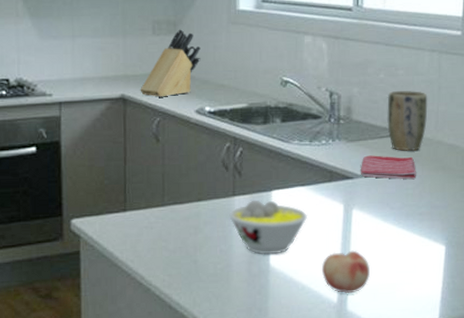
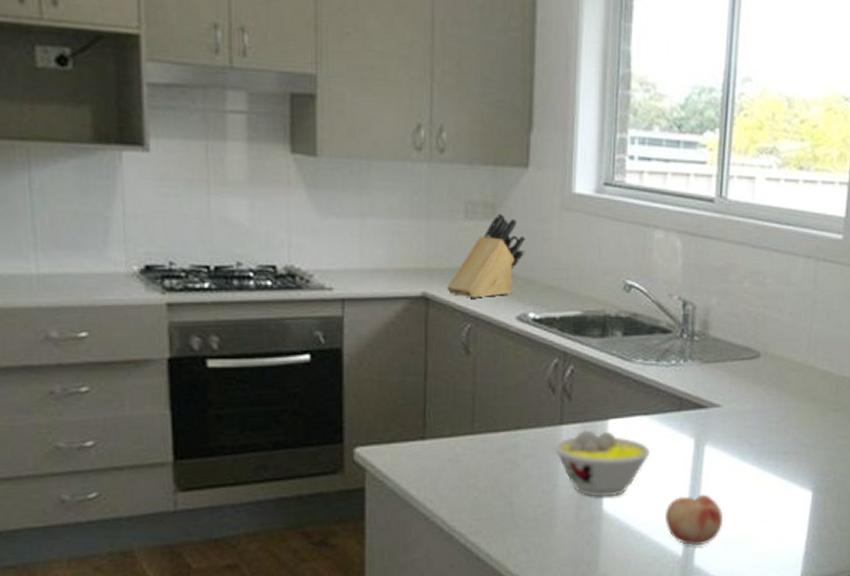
dish towel: present [360,155,416,180] -> none [715,380,782,412]
plant pot: present [387,91,428,151] -> none [750,304,800,377]

